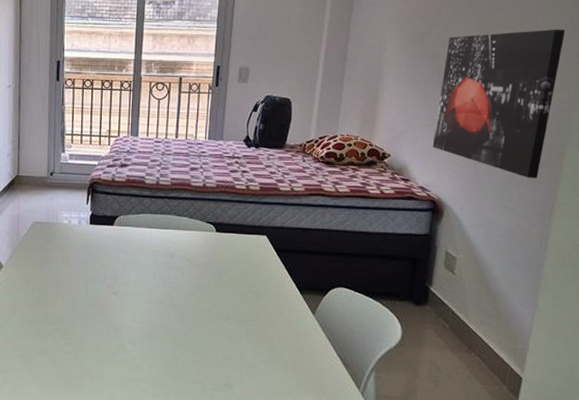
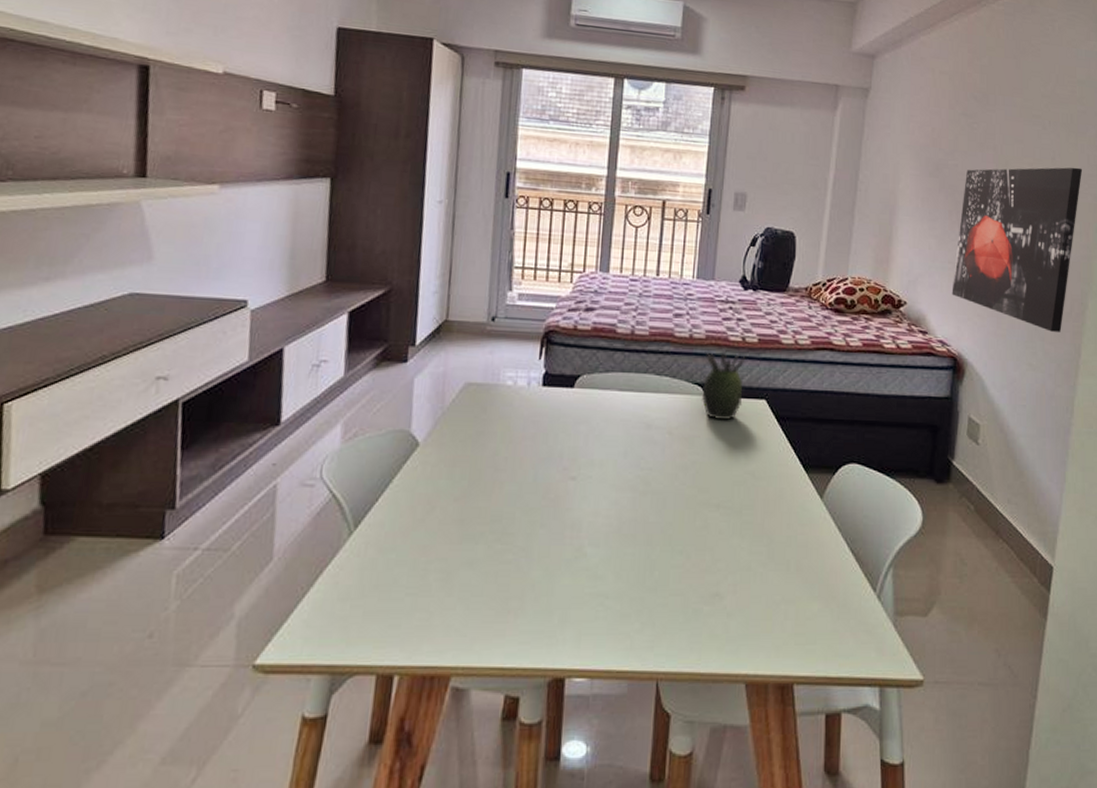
succulent plant: none [213,195,251,252] -> present [701,348,747,421]

